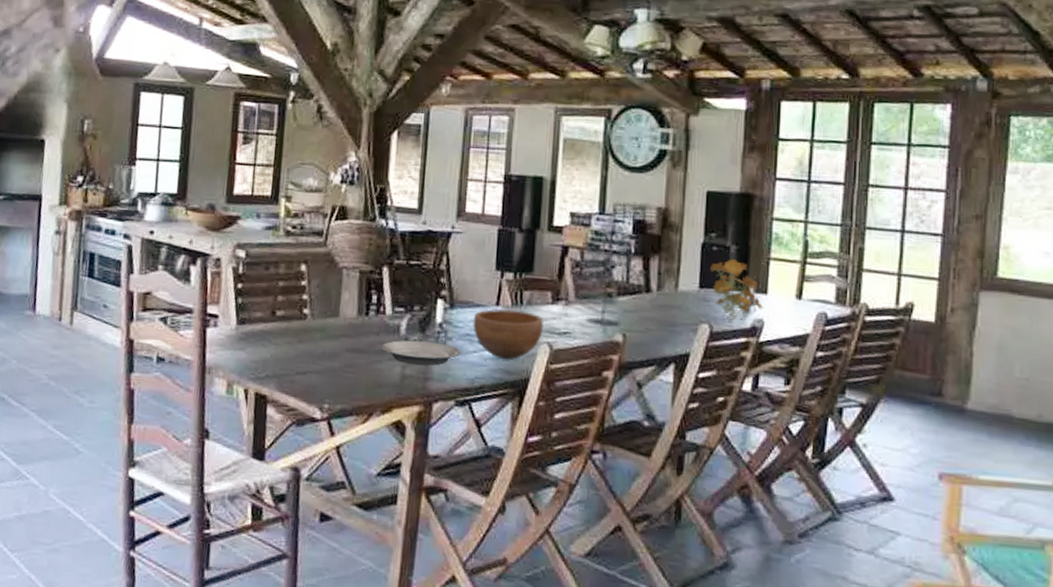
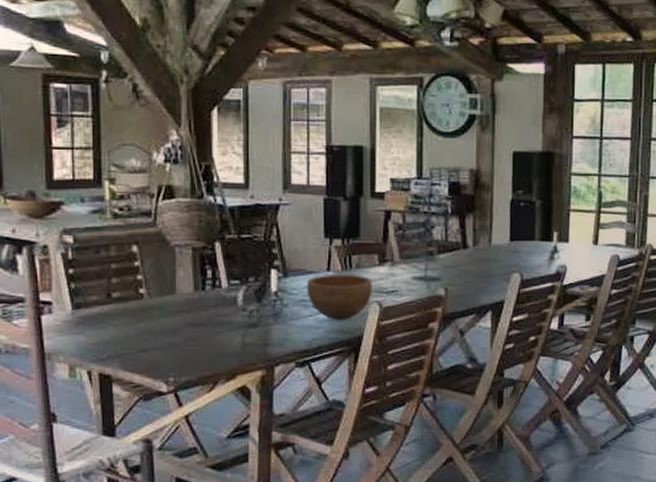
plate: present [381,340,461,366] -> none [220,310,298,333]
flower arrangement: present [709,259,764,322] -> none [518,213,566,270]

